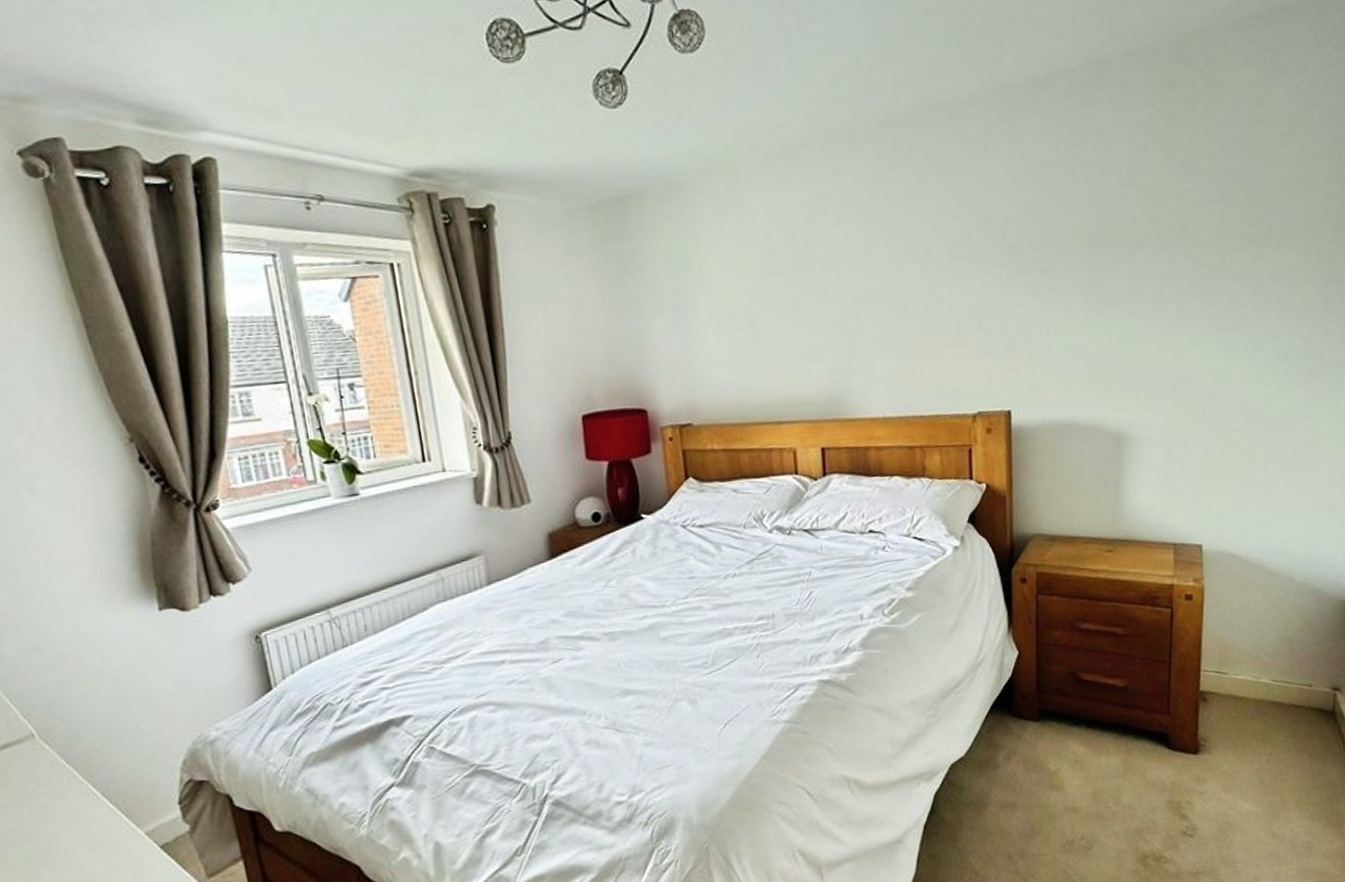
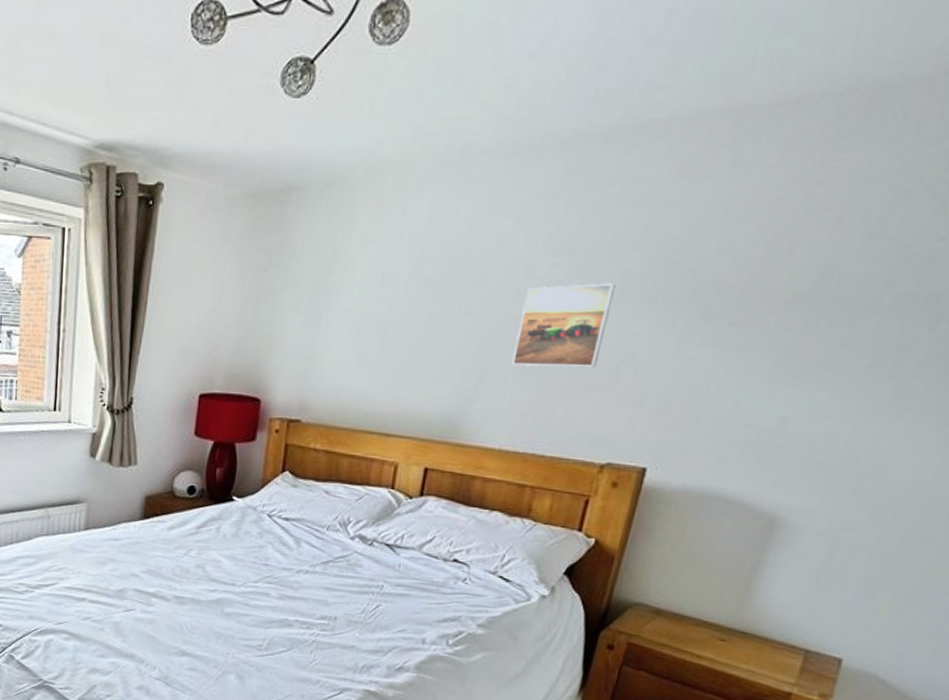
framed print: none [871,250,947,337] -> present [511,283,616,368]

